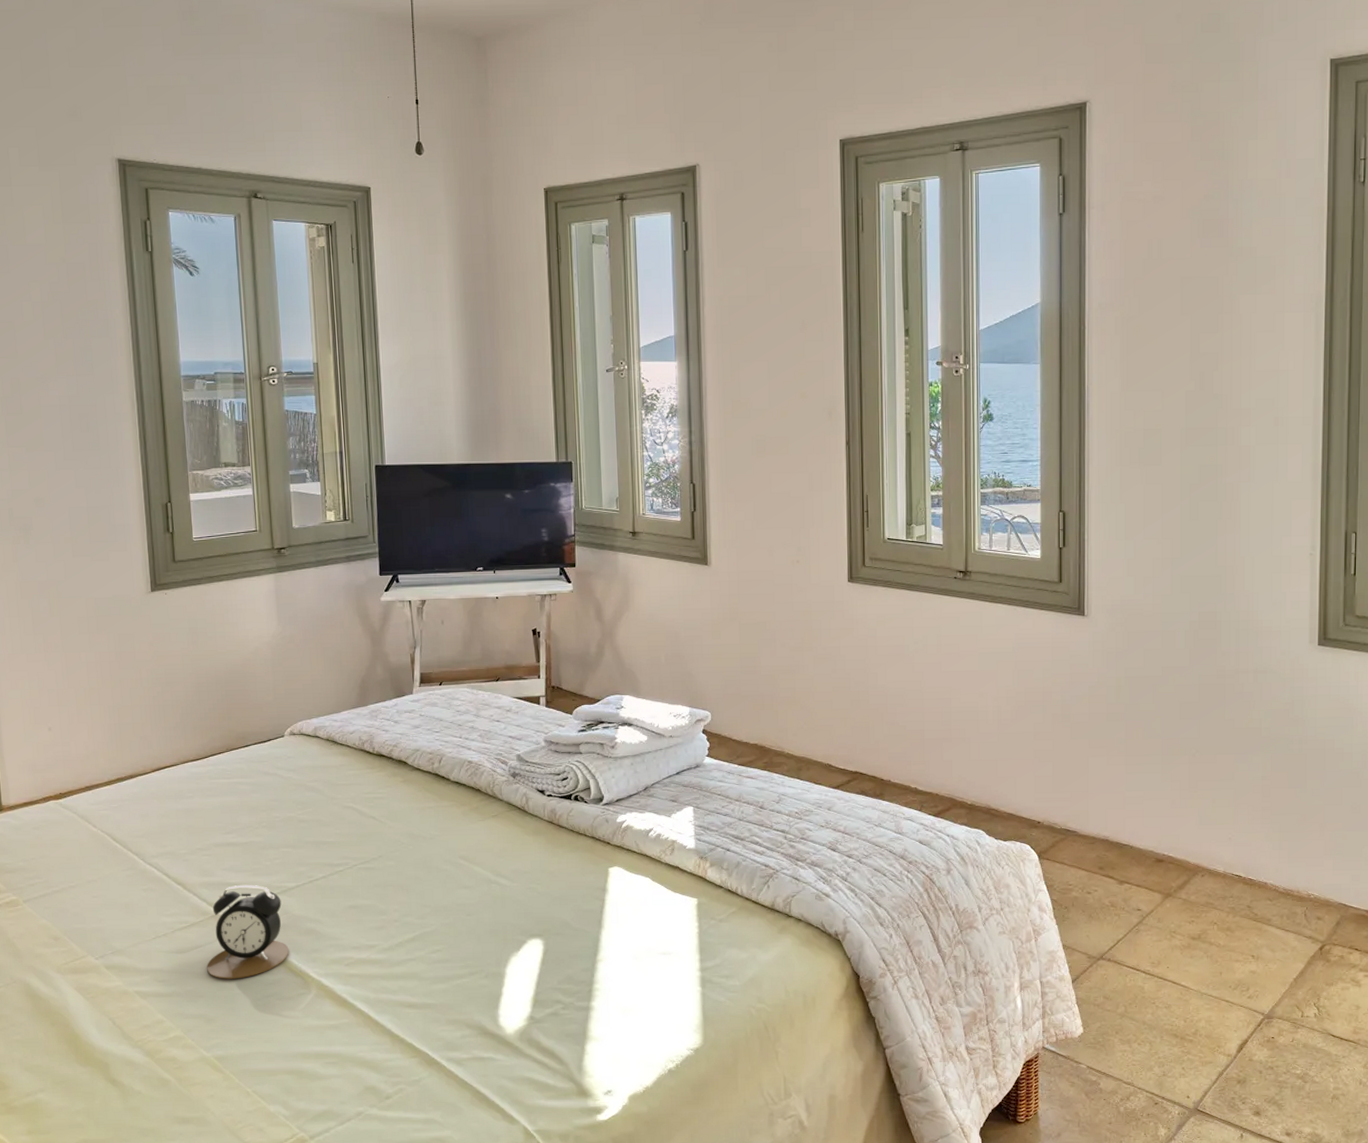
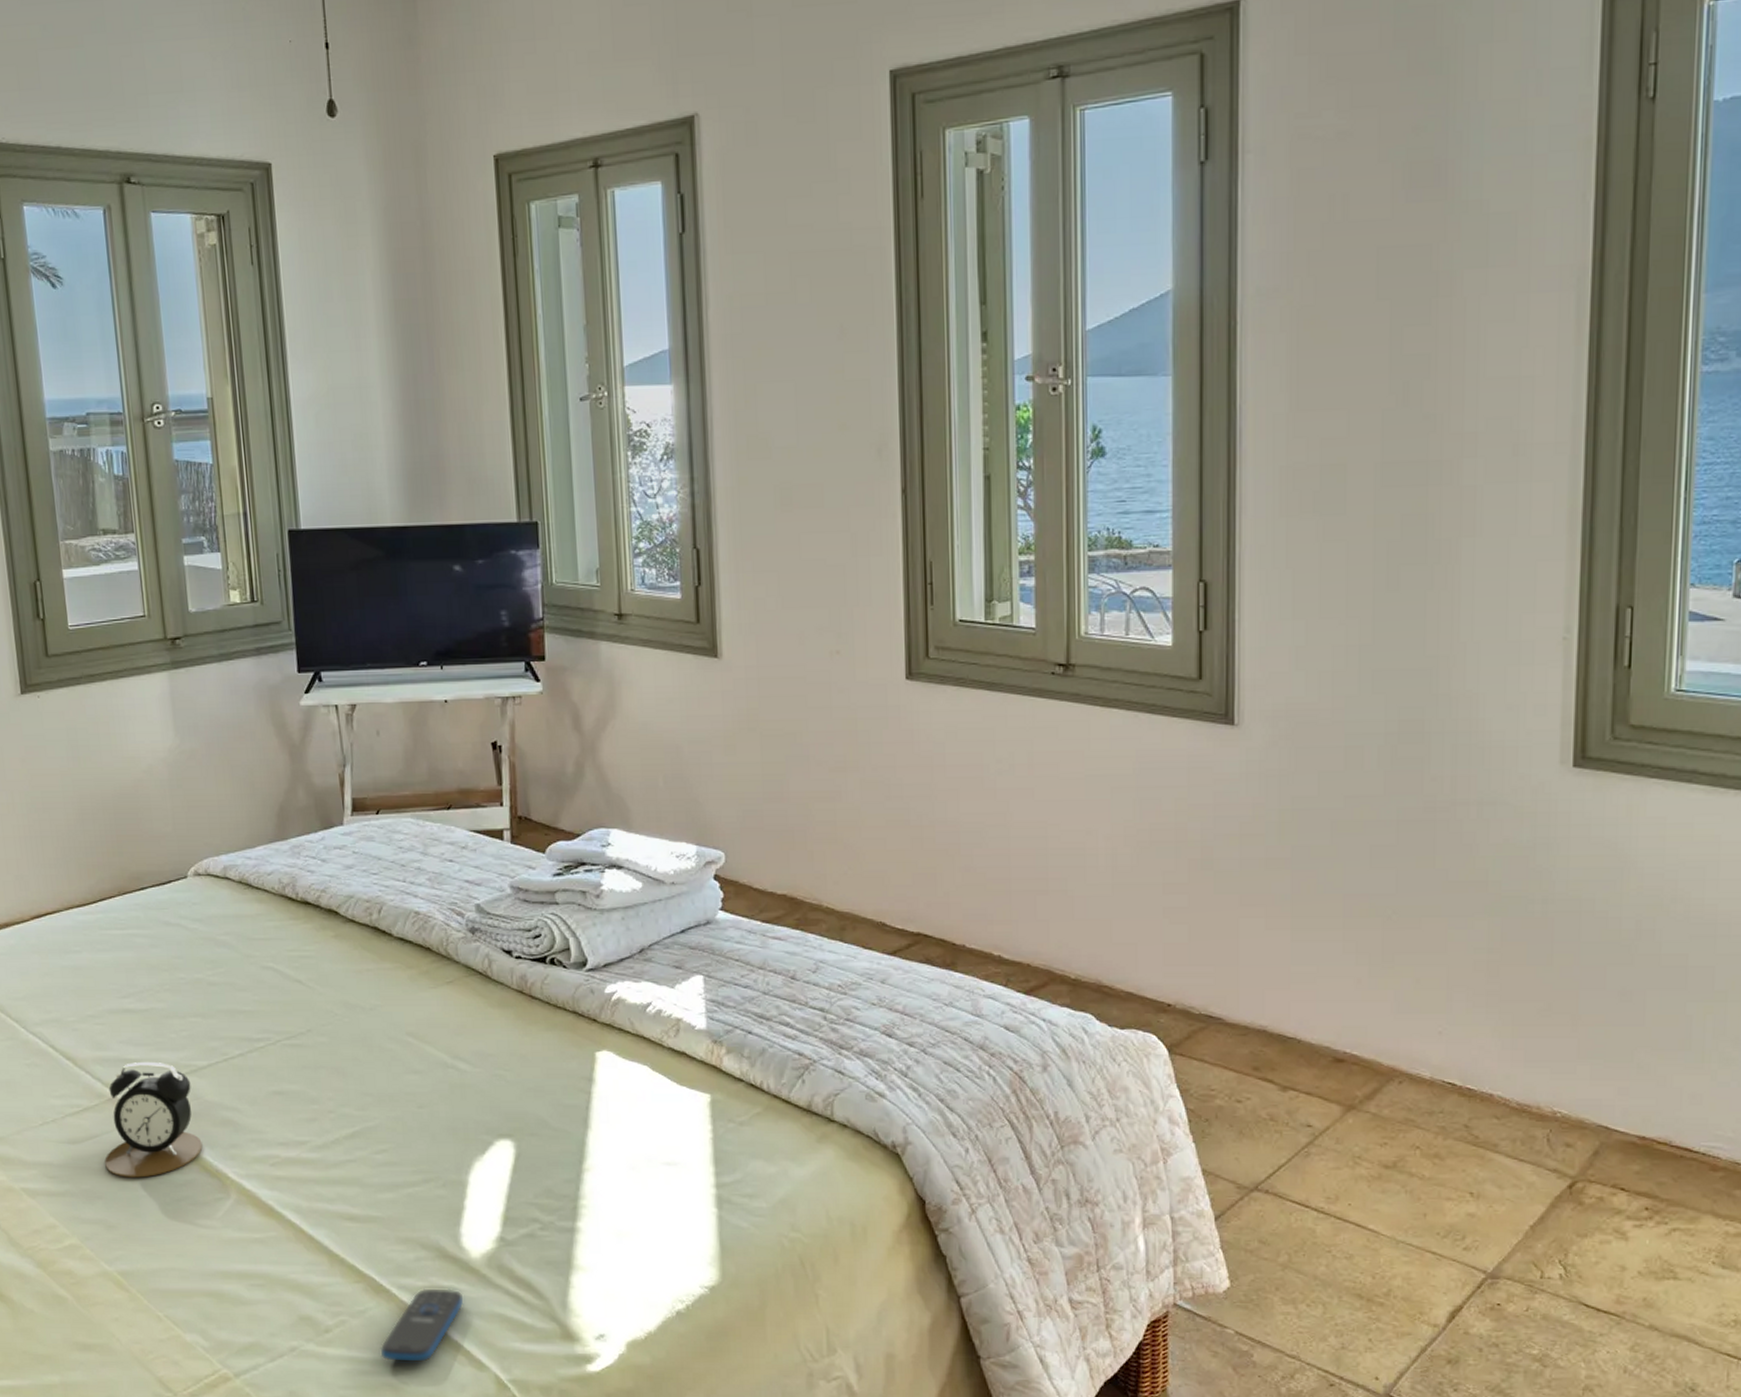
mobile phone: none [431,1059,500,1120] -> present [380,1288,464,1362]

